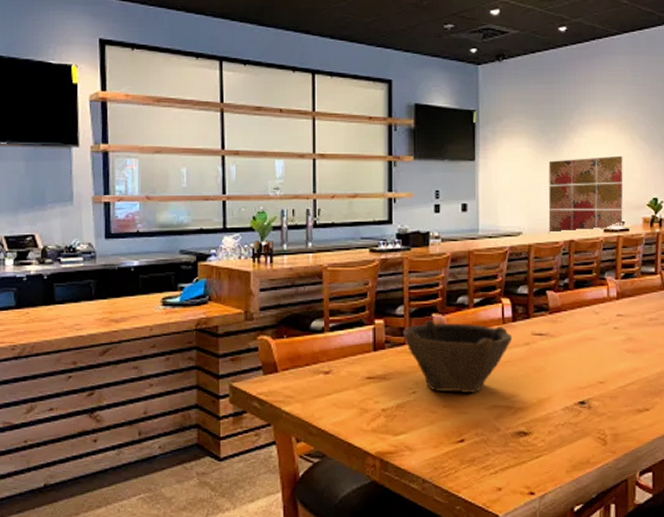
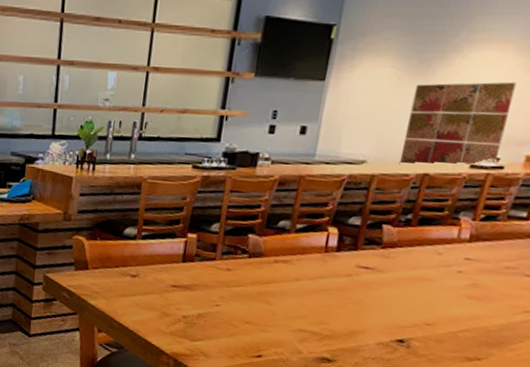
bowl: present [402,320,513,392] -> none [214,240,334,315]

